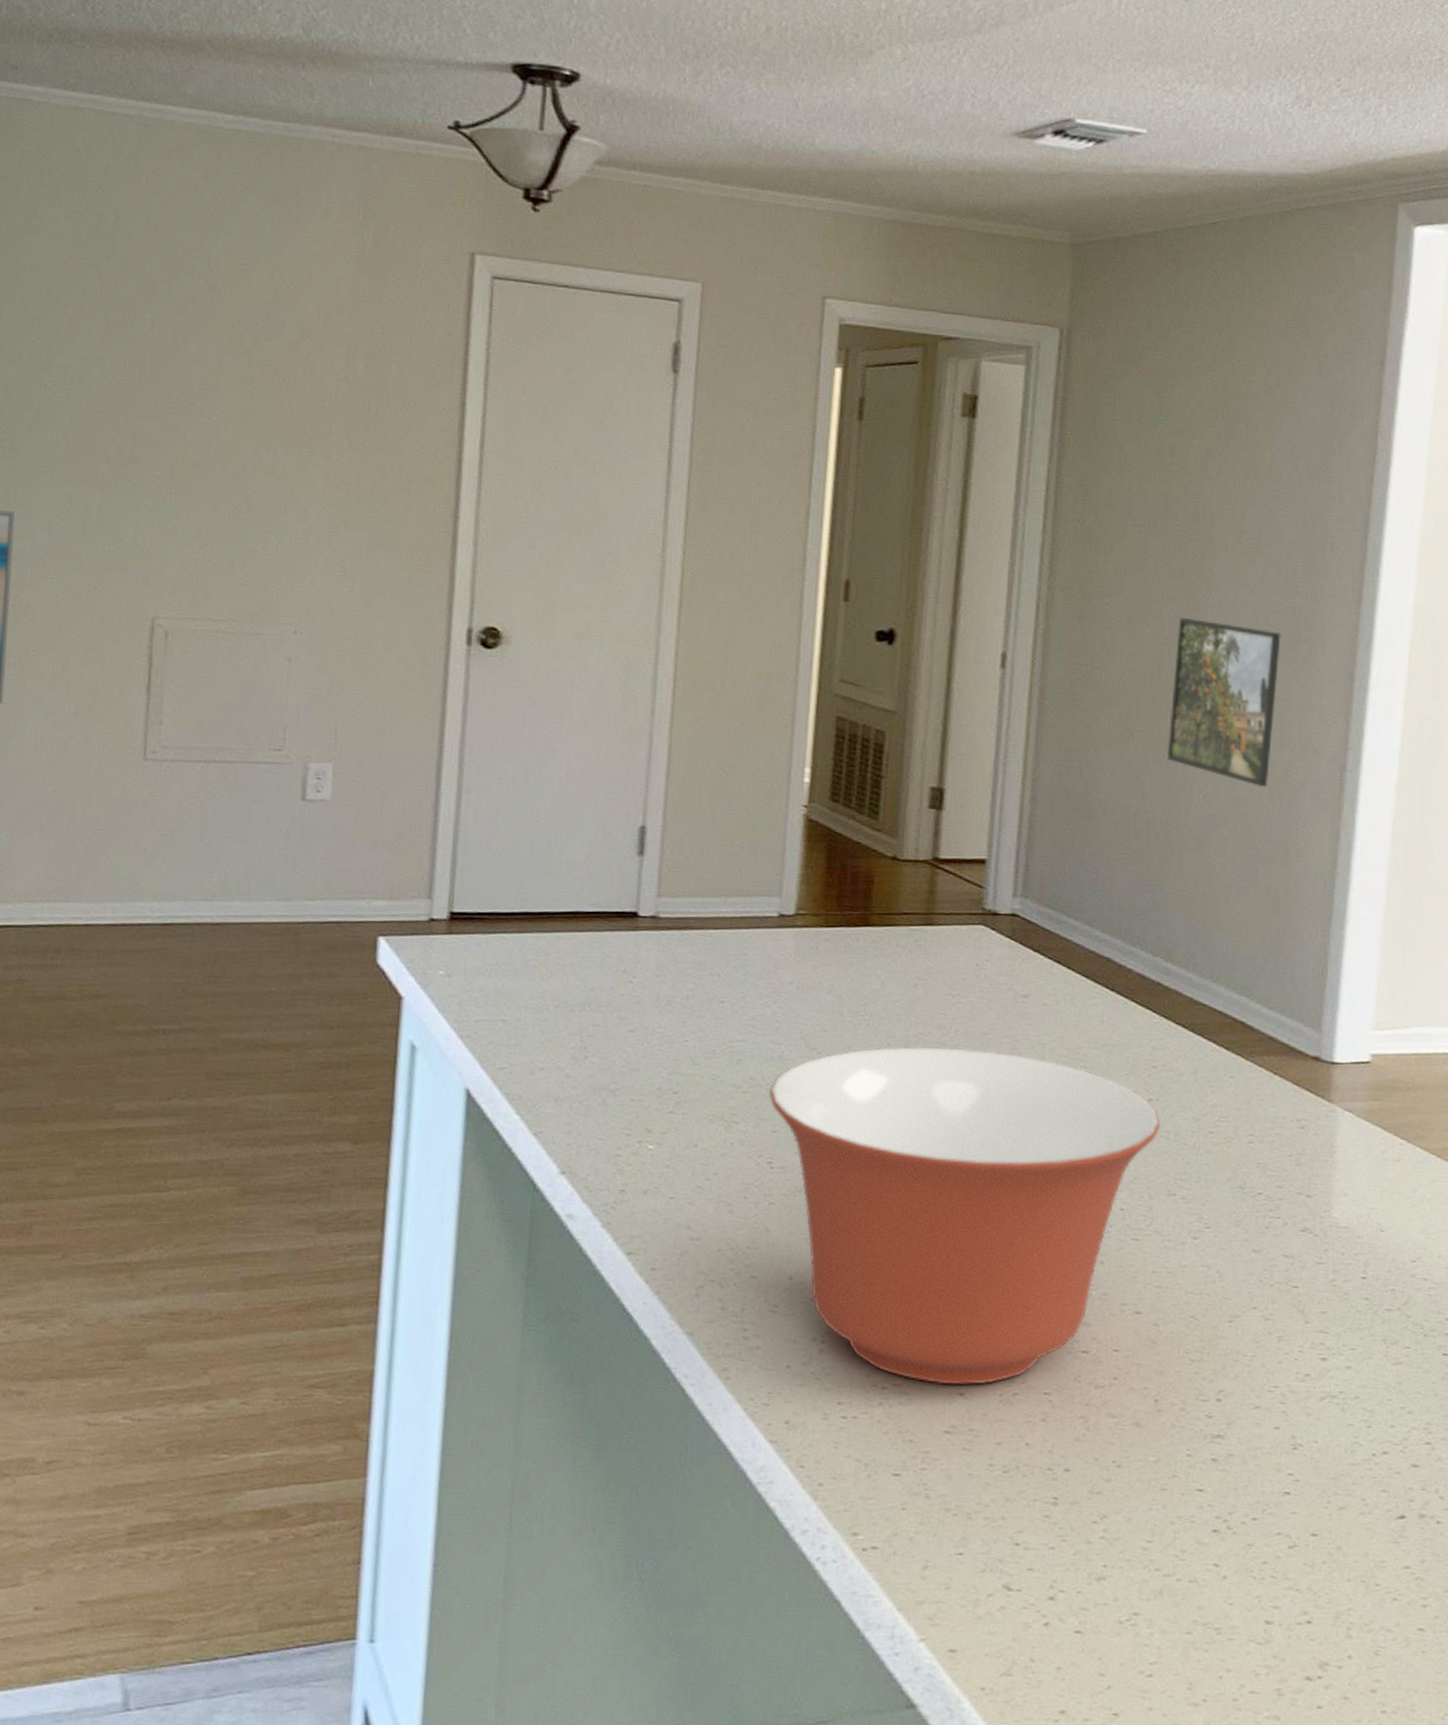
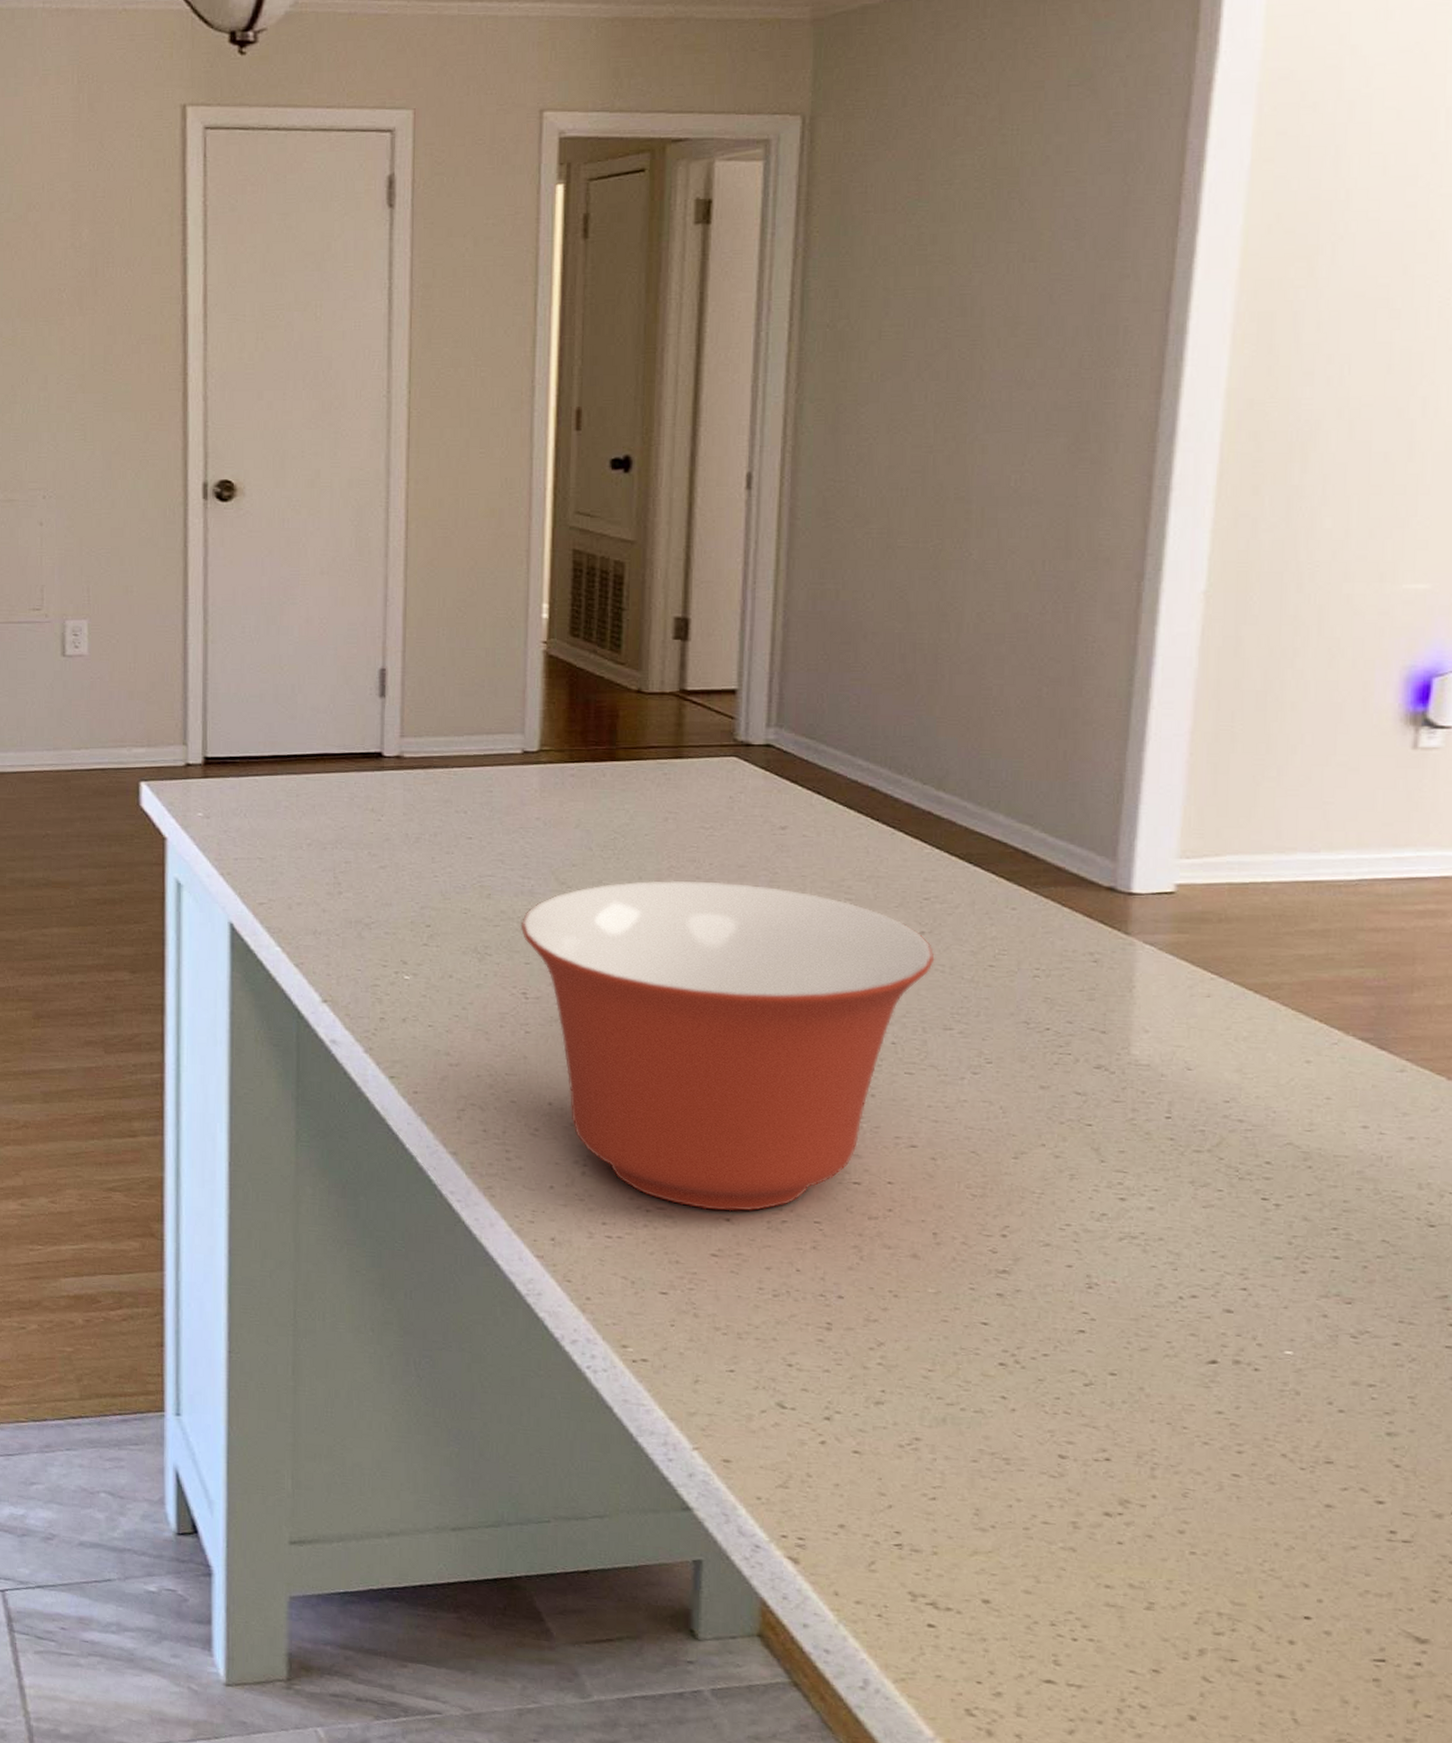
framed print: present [1166,617,1281,787] -> none [934,422,1065,601]

